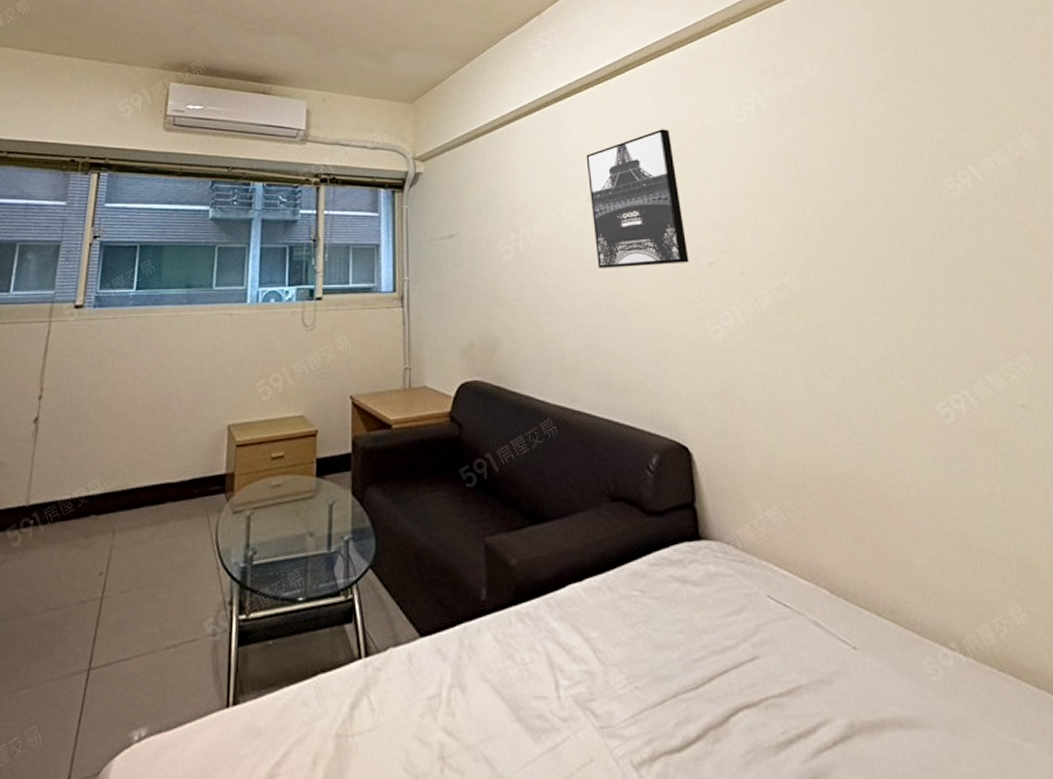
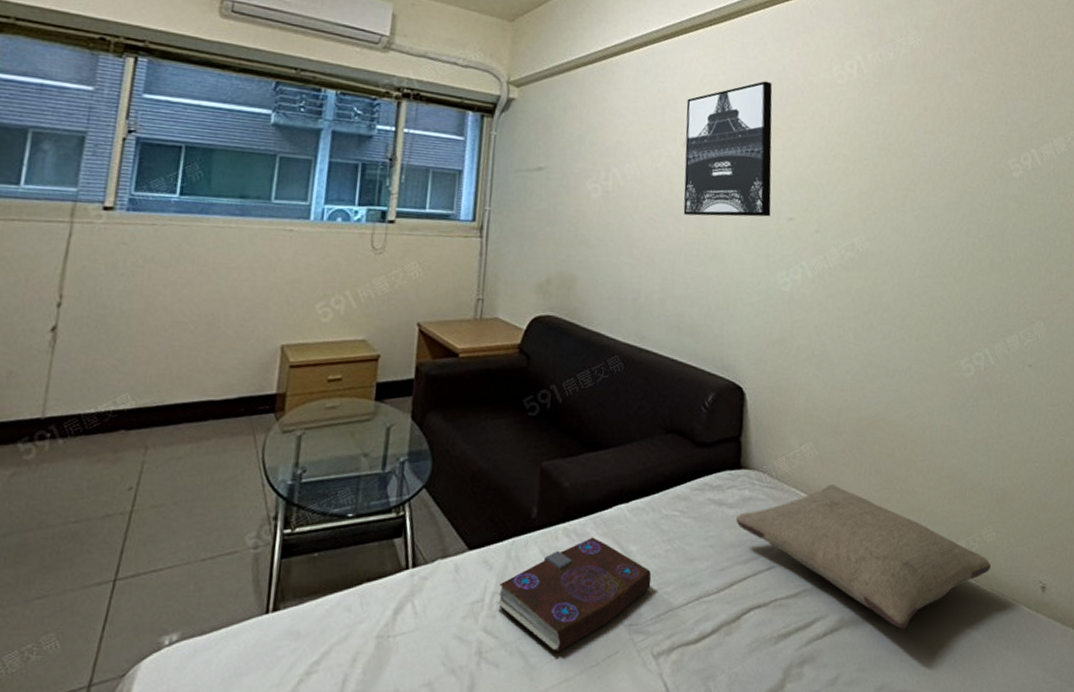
book: none [454,621,619,761] -> present [496,537,652,654]
pillow: none [703,556,1030,739] -> present [735,485,991,629]

